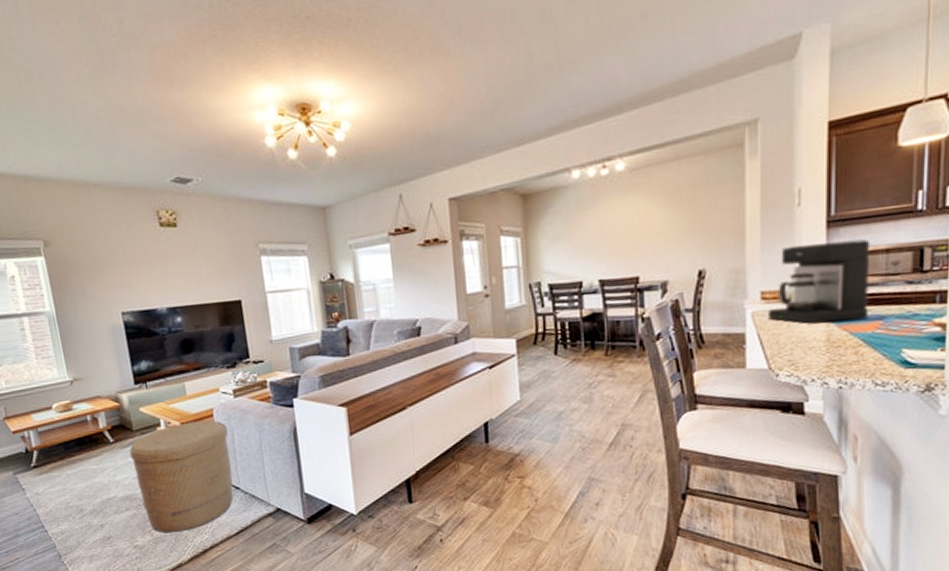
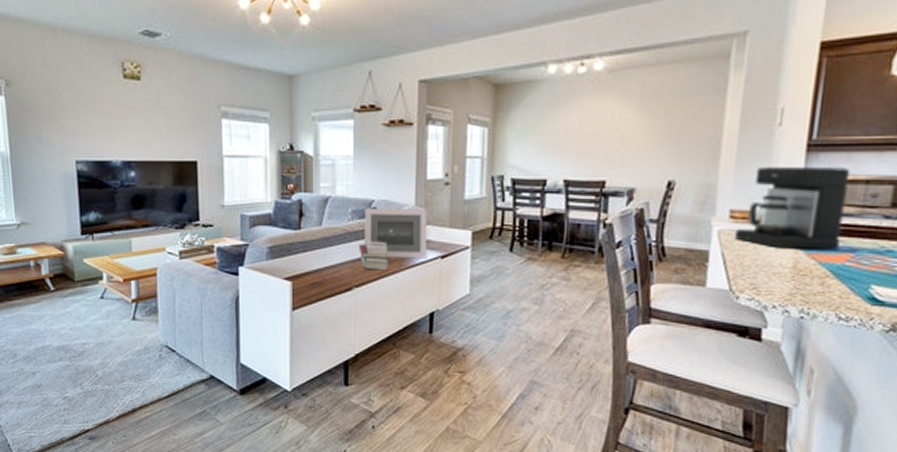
basket: present [129,420,233,534] -> none [68,278,170,388]
books: none [407,358,439,388] -> present [358,241,389,271]
picture frame: none [410,323,476,375] -> present [364,207,428,259]

